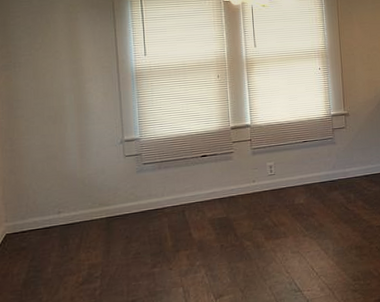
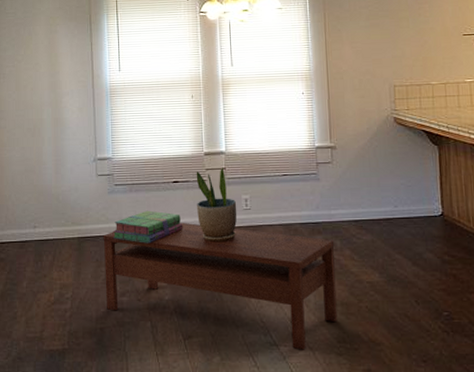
coffee table: none [132,192,353,292] -> present [103,222,338,350]
stack of books: none [143,184,212,216] -> present [113,210,183,244]
potted plant: none [223,139,263,207] -> present [196,167,237,242]

